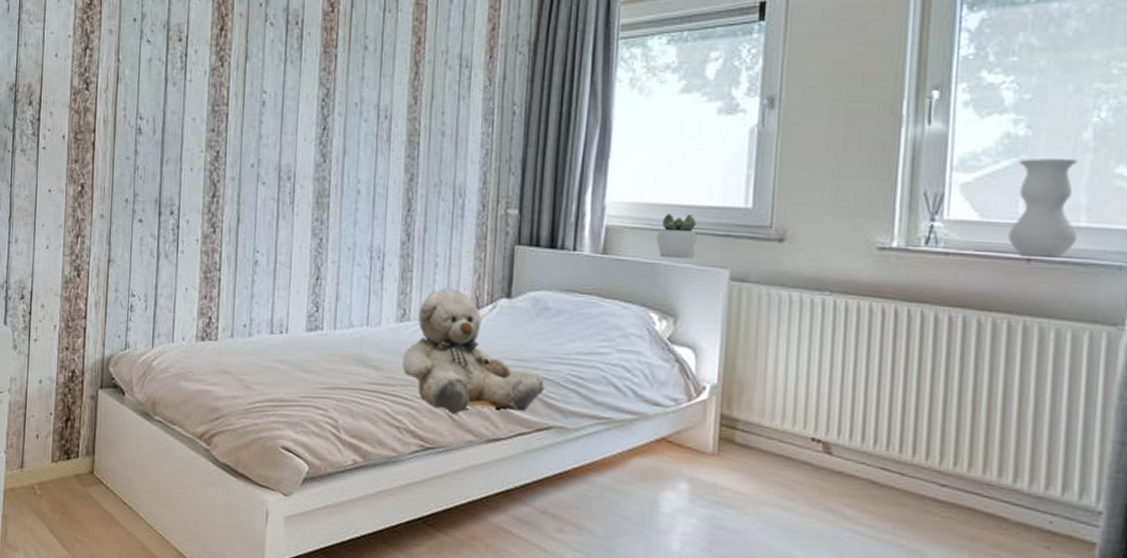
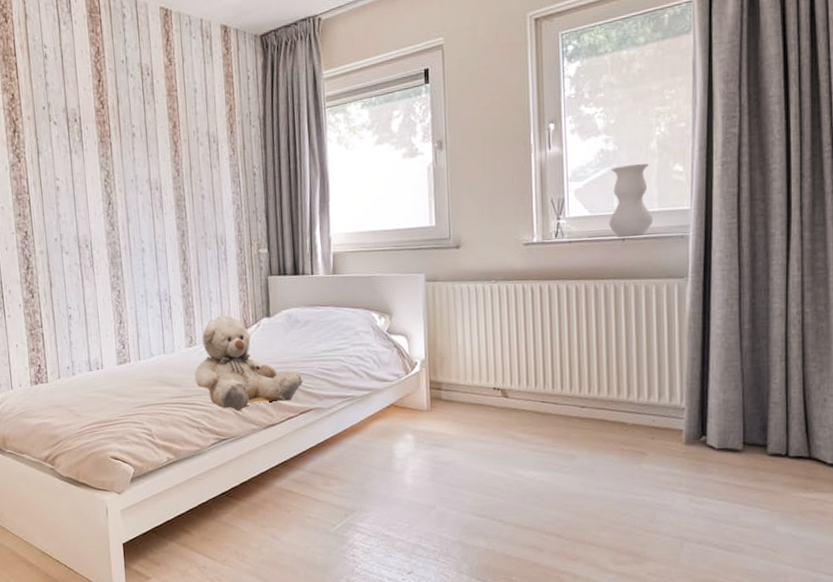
succulent plant: present [656,213,700,260] -> none [370,236,401,272]

